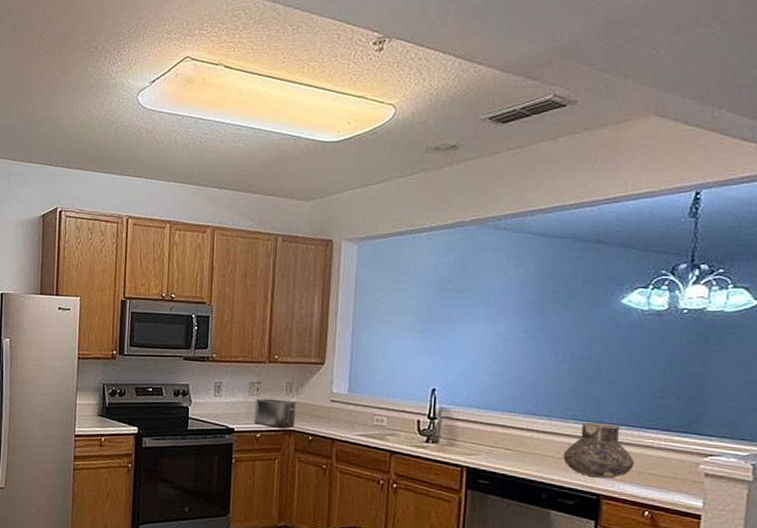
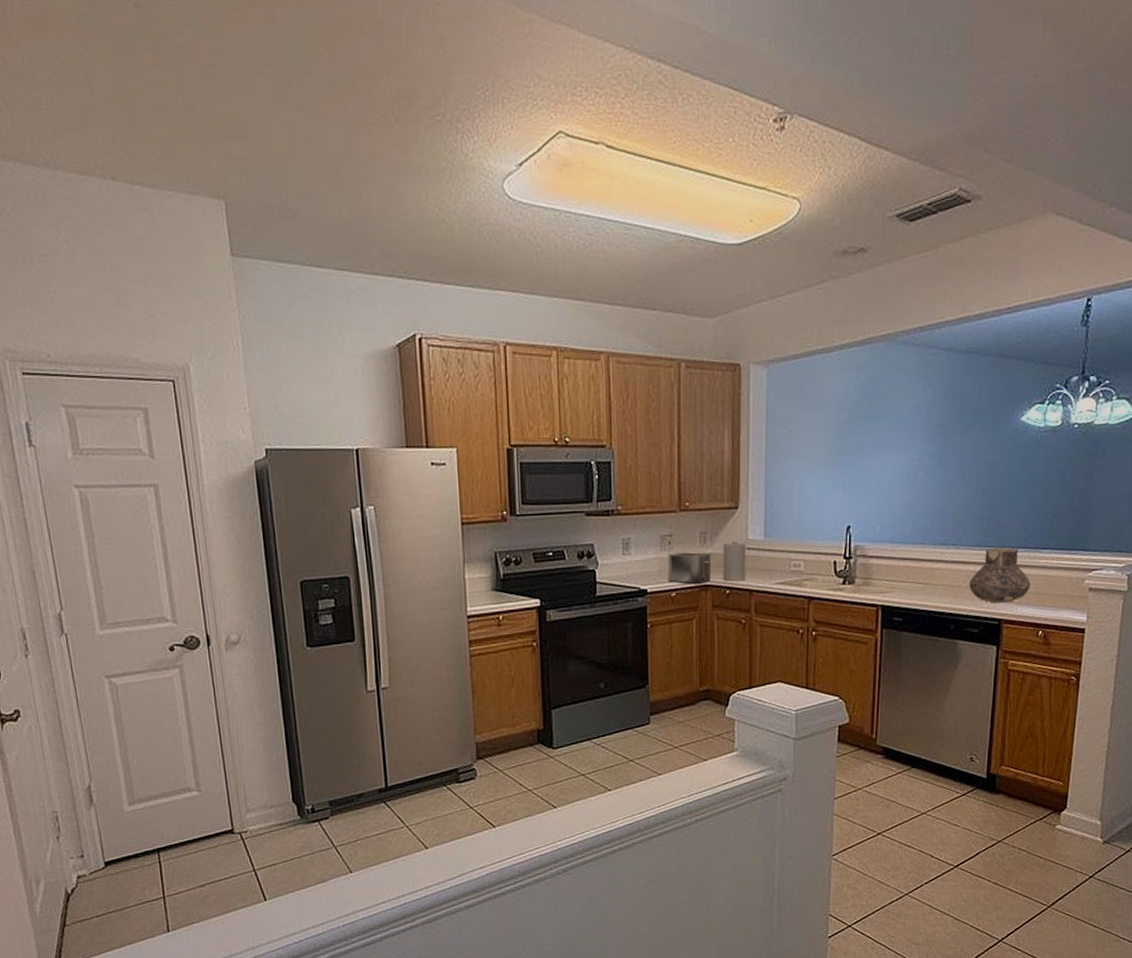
paper towel holder: none [306,393,330,430] -> present [722,541,746,581]

